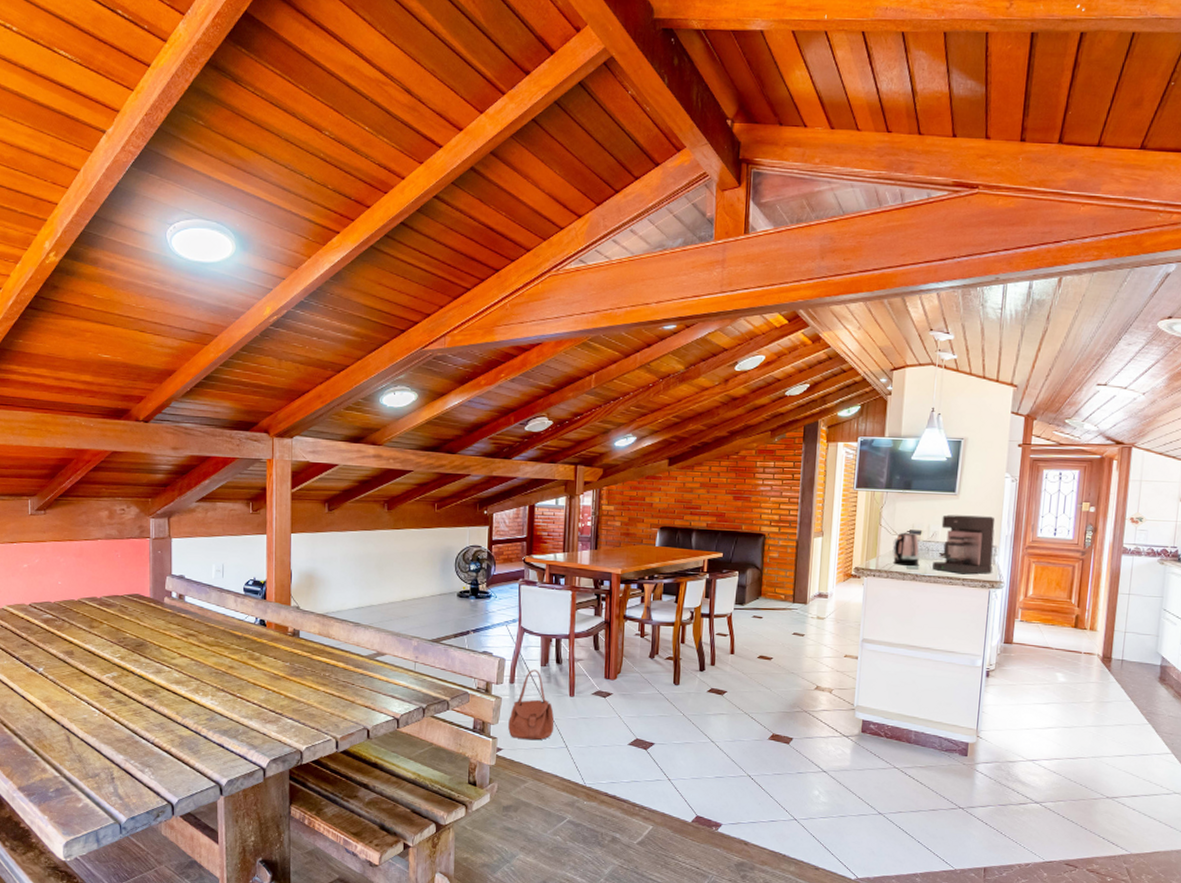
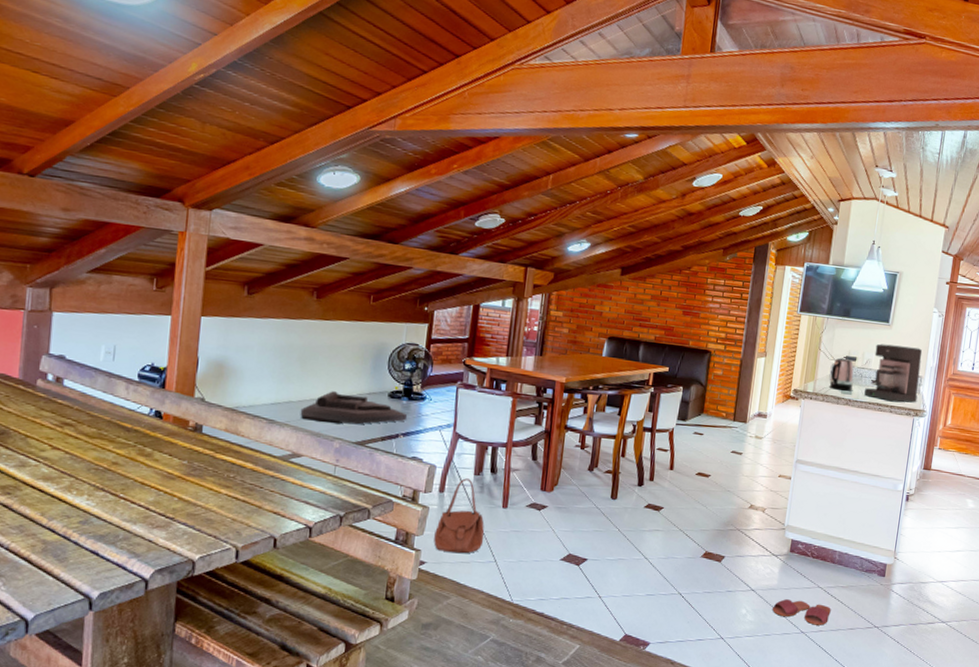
dog bed: none [381,594,475,624] -> present [300,391,407,425]
slippers: none [846,780,910,807] -> present [772,599,831,626]

